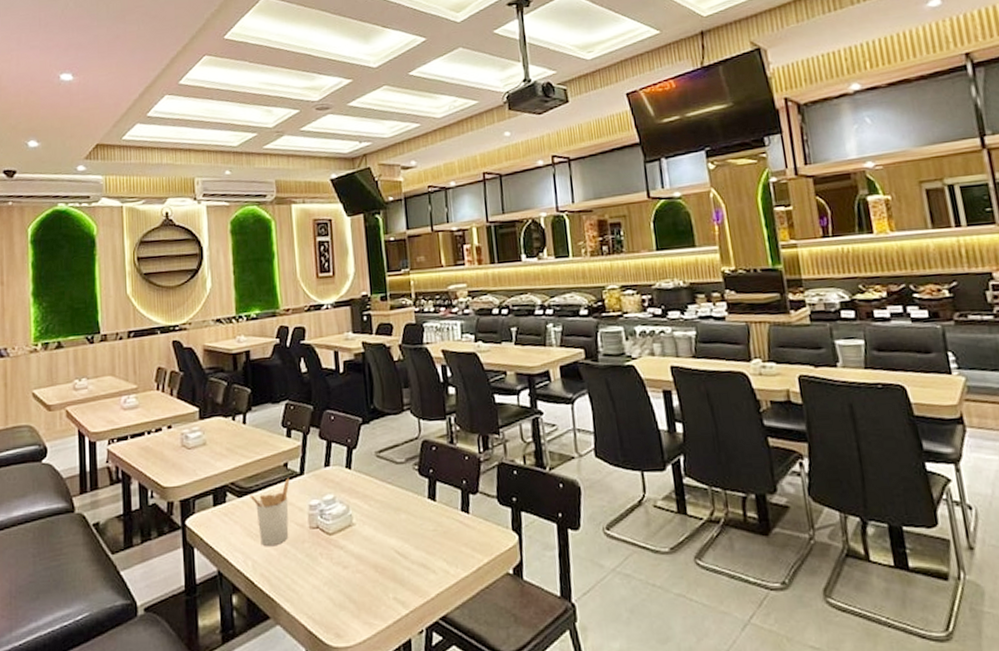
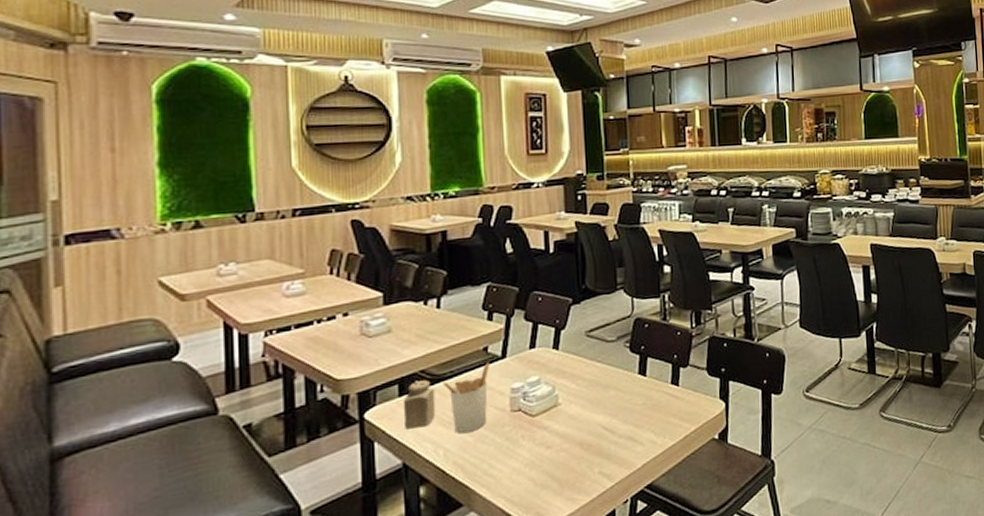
salt shaker: none [218,492,245,538] -> present [404,380,436,430]

